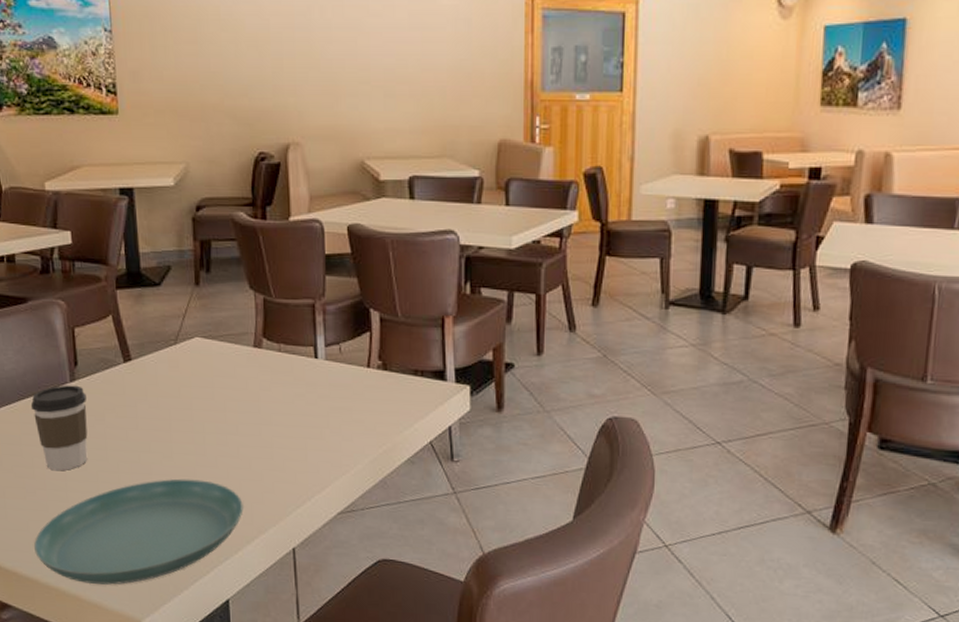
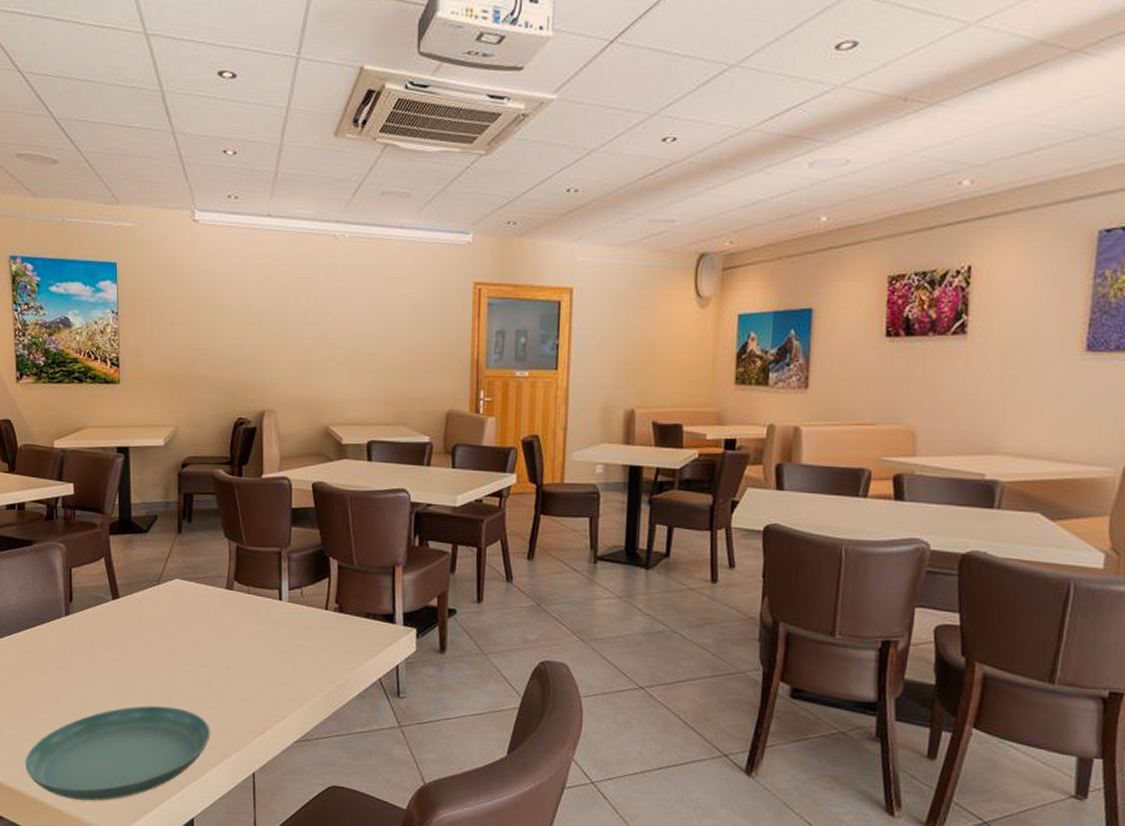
coffee cup: present [30,385,88,471] -> none [30,618,78,696]

